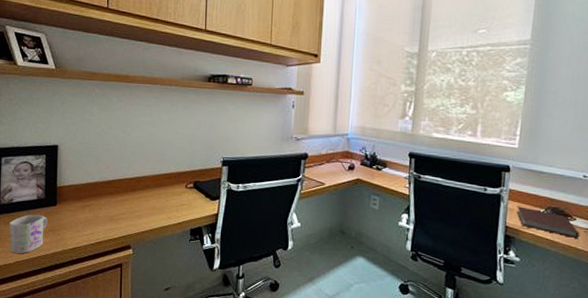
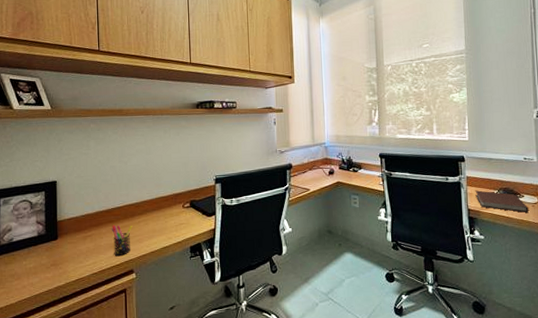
mug: present [9,214,47,254] -> none [10,250,49,293]
pen holder: none [111,197,133,231] -> present [112,224,133,257]

